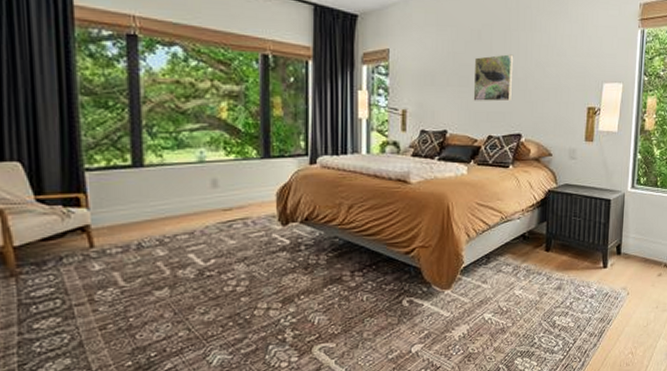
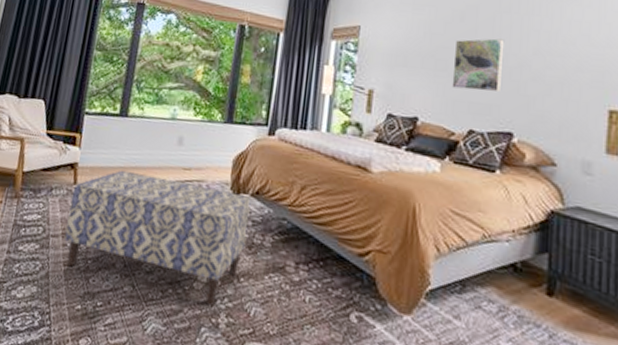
bench: none [90,222,301,330] -> present [64,170,251,306]

